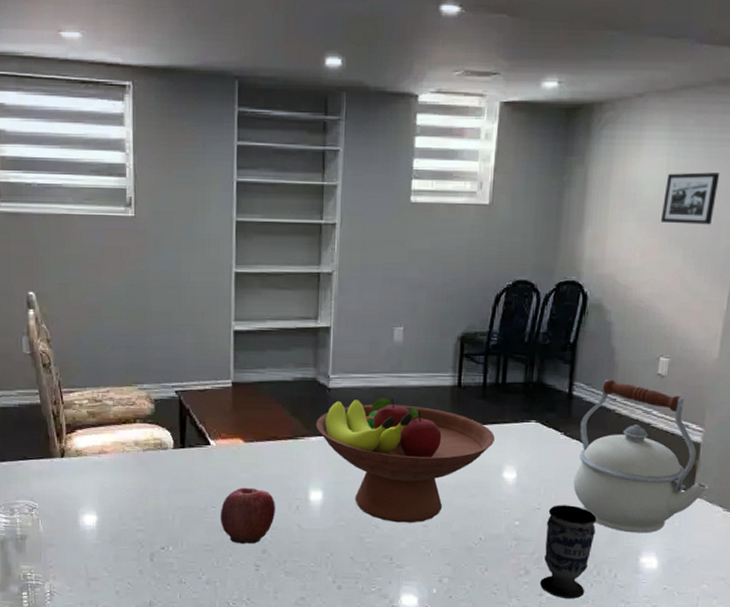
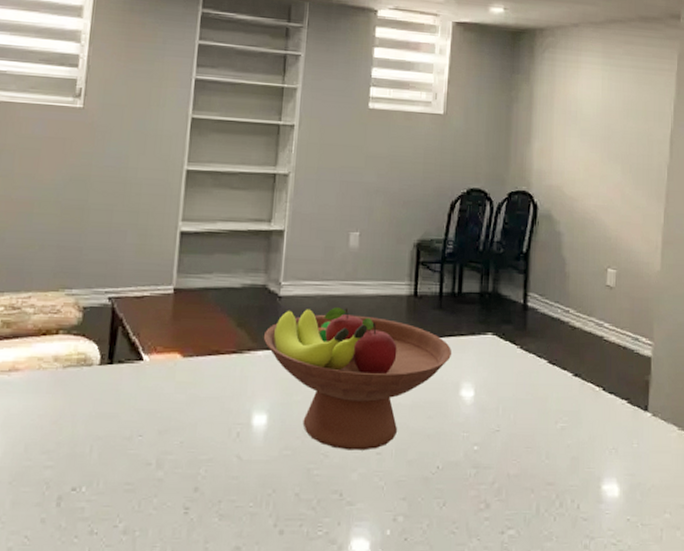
apple: present [220,487,276,544] -> none [147,411,214,481]
cup: present [540,505,597,599] -> none [502,426,557,536]
kettle: present [573,379,708,533] -> none [531,290,662,457]
picture frame: present [660,172,720,225] -> none [599,94,648,143]

